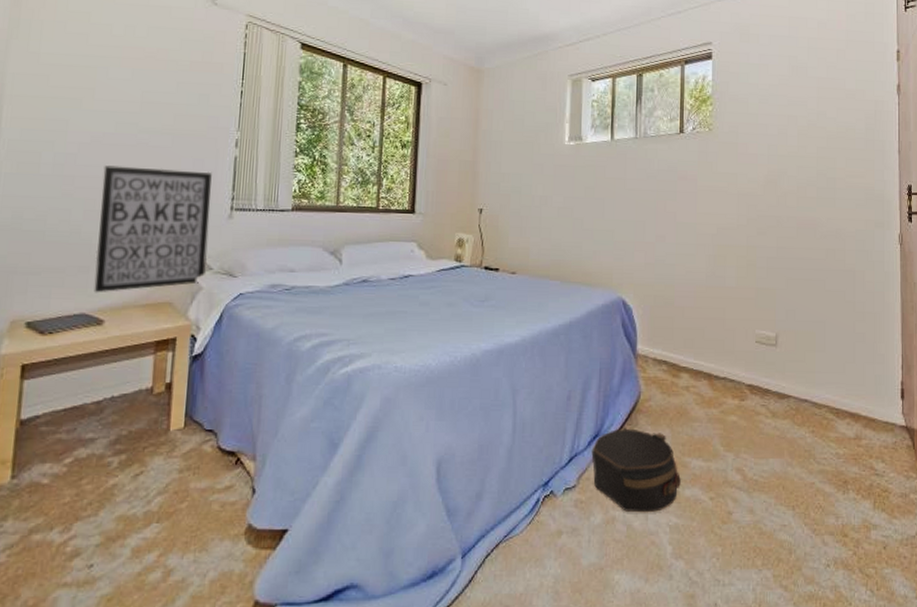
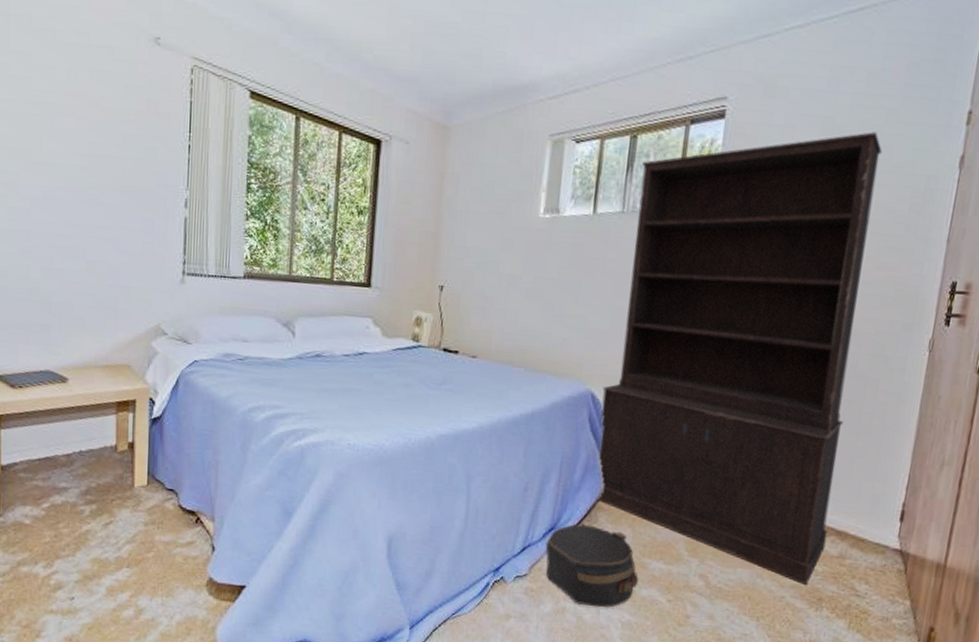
wall art: present [94,165,212,293] -> none [55,222,163,352]
bookcase: none [632,67,843,469] -> present [596,132,882,585]

